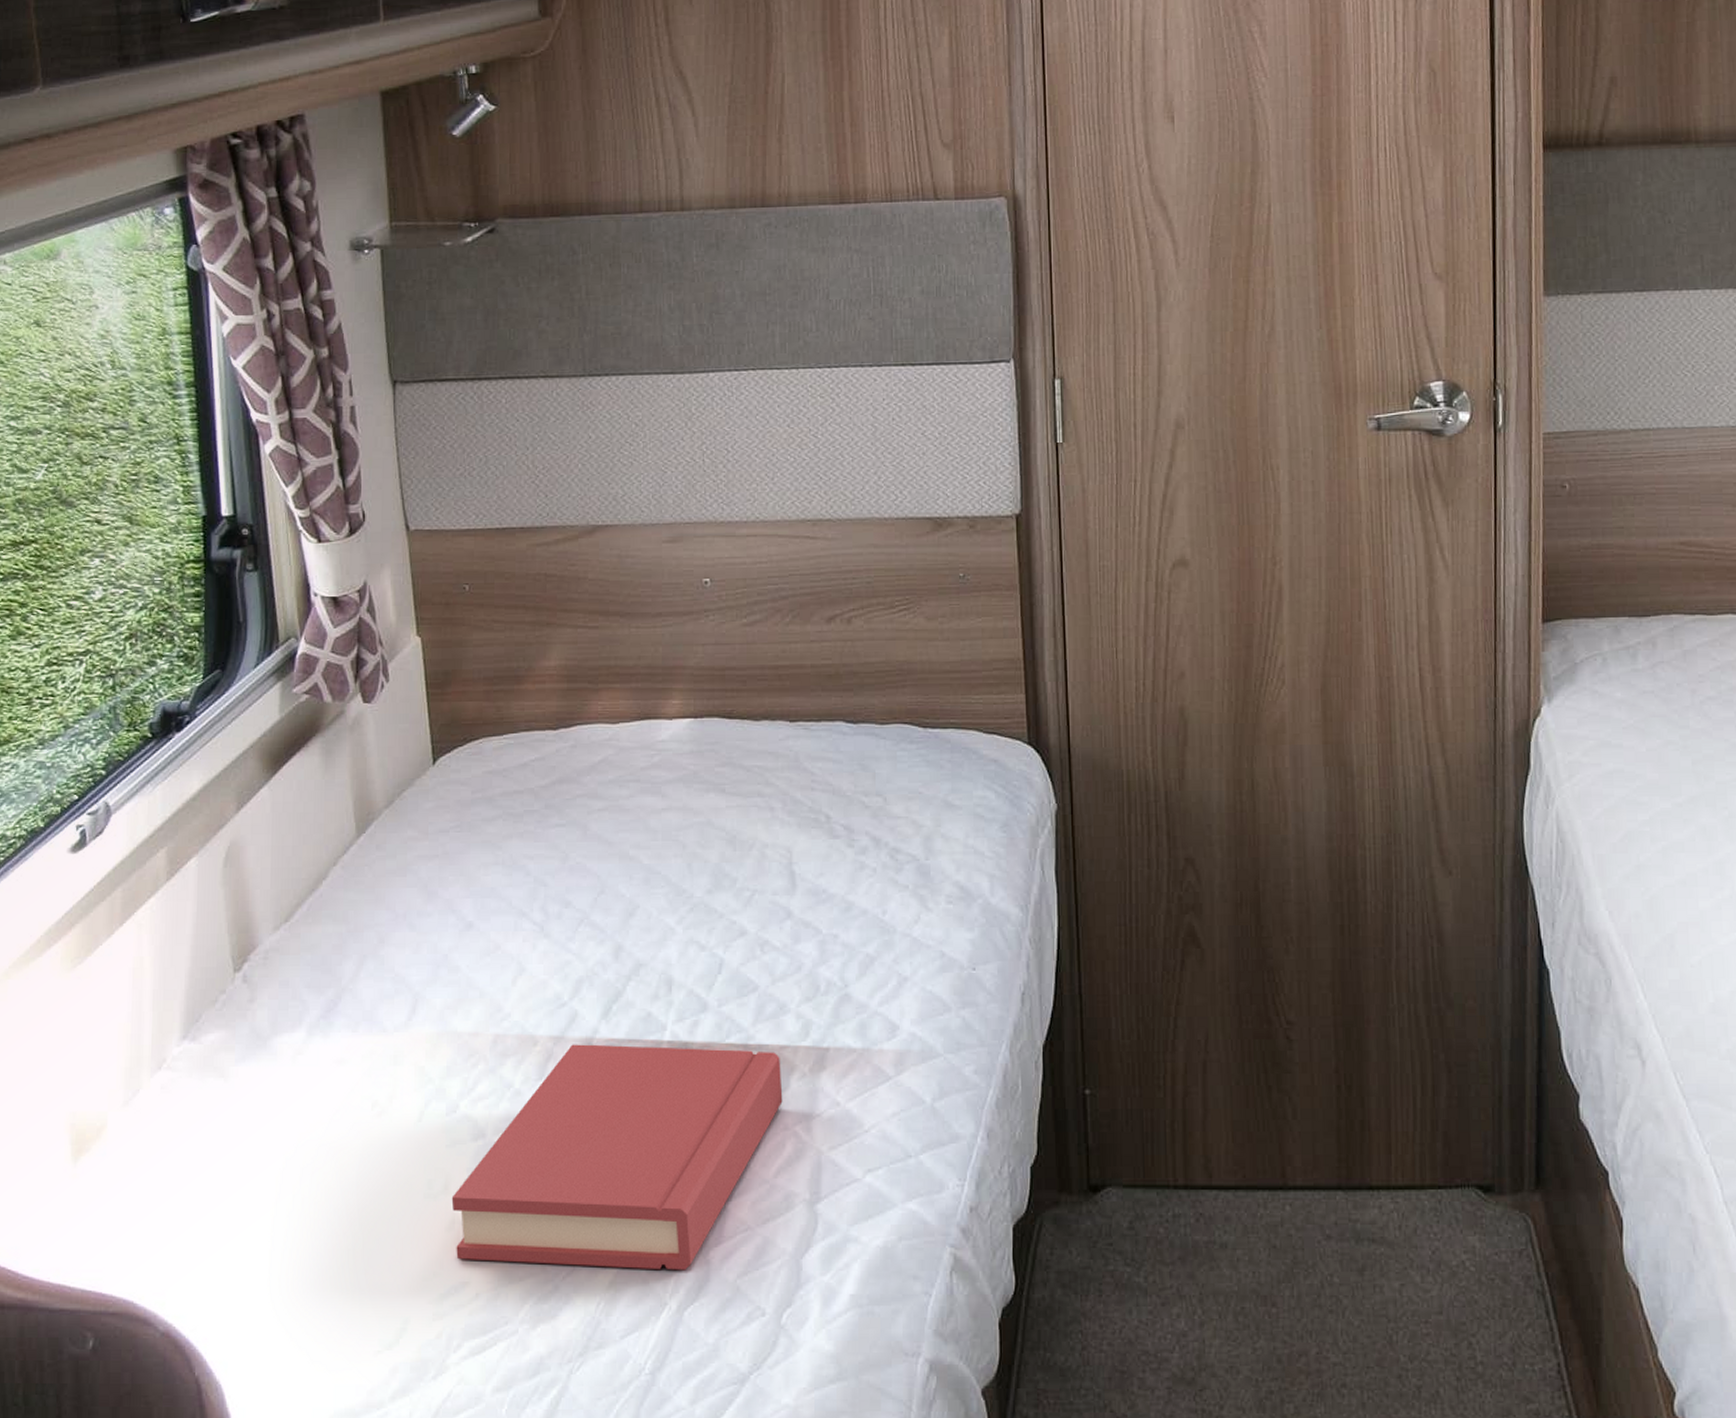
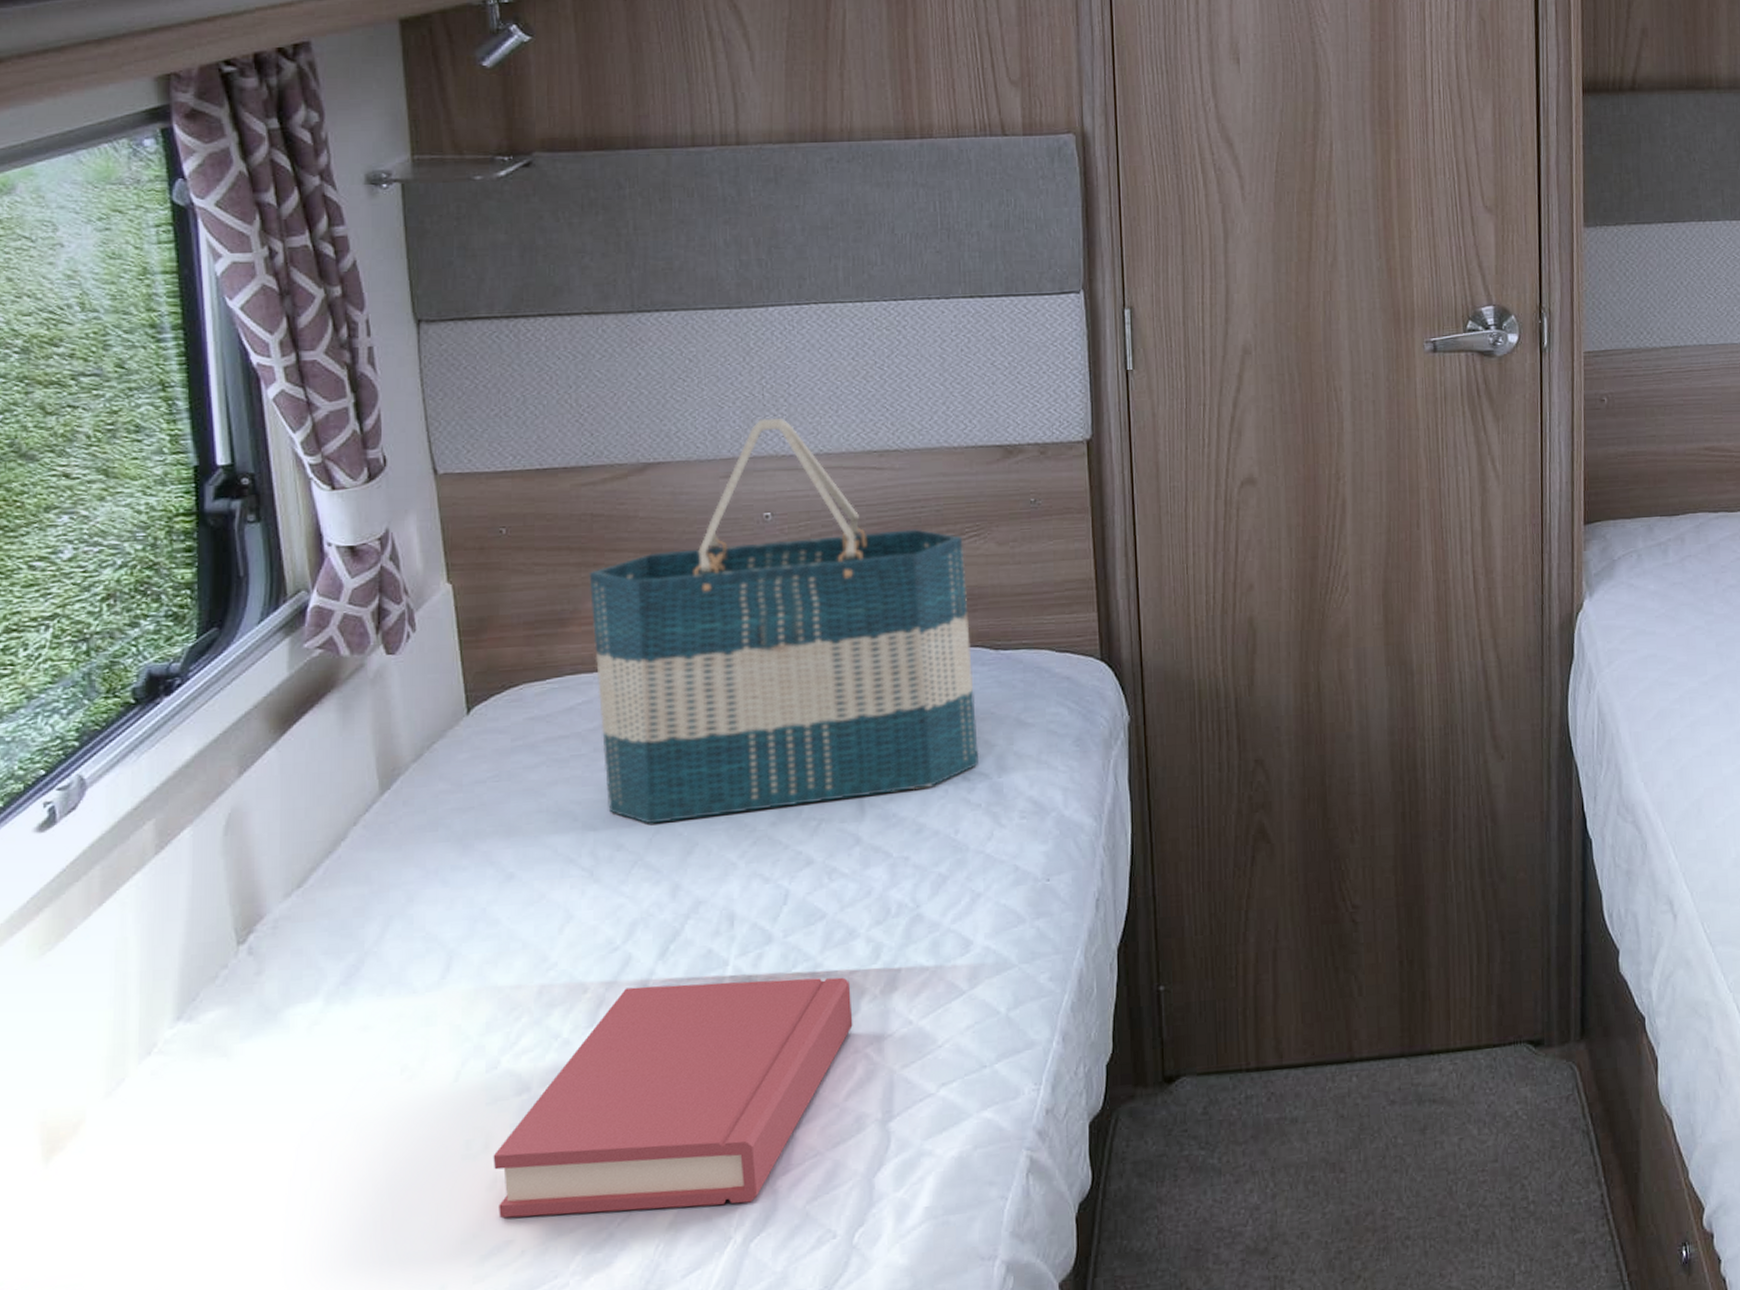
tote bag: none [542,484,907,883] -> present [589,418,979,824]

